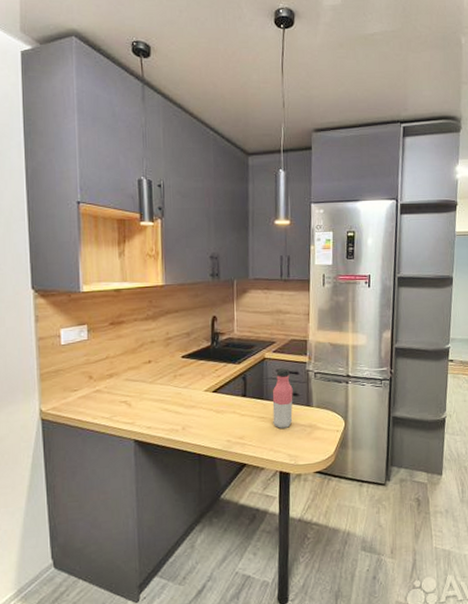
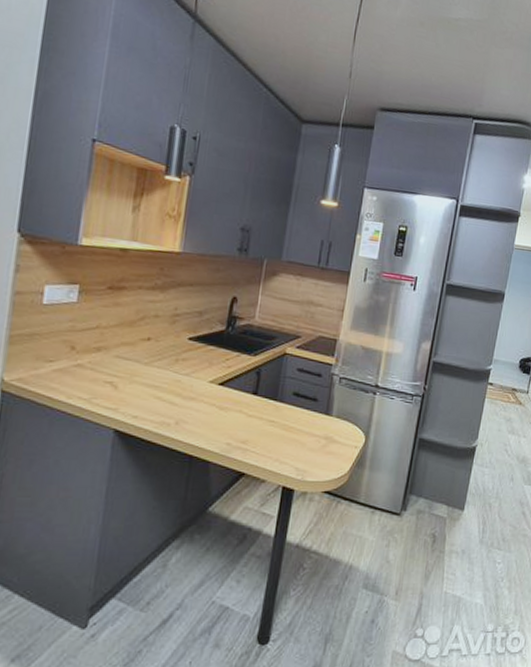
water bottle: present [272,368,293,429] -> none [284,367,313,437]

